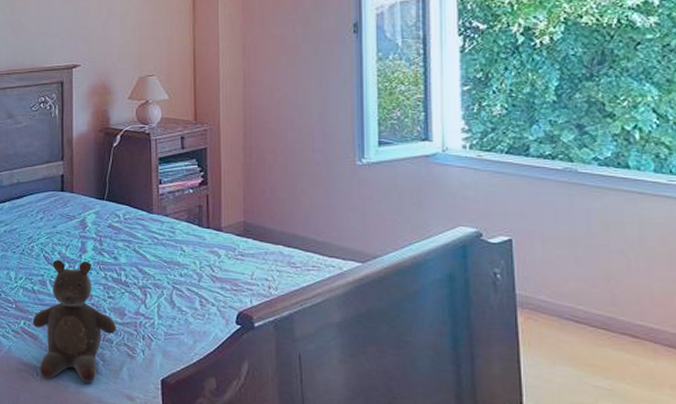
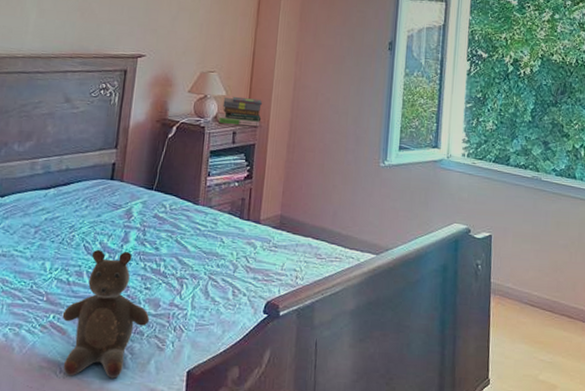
books: none [161,99,210,130] -> present [216,96,262,127]

